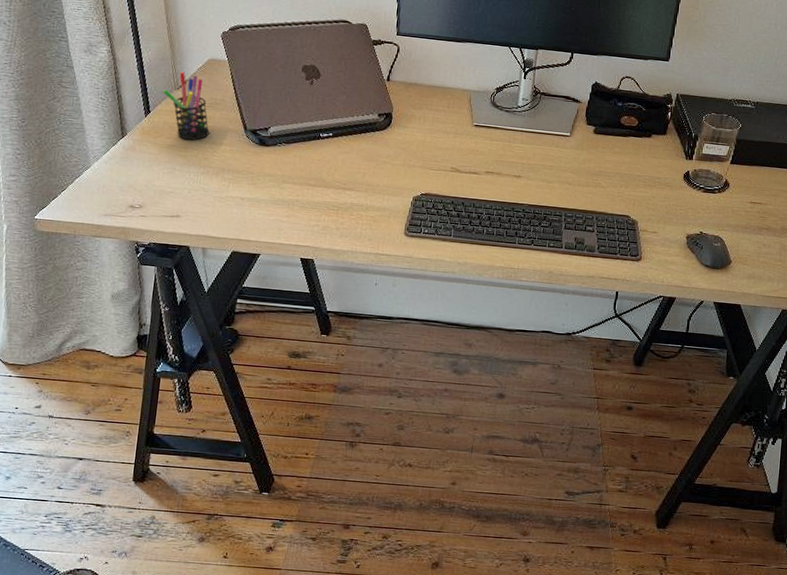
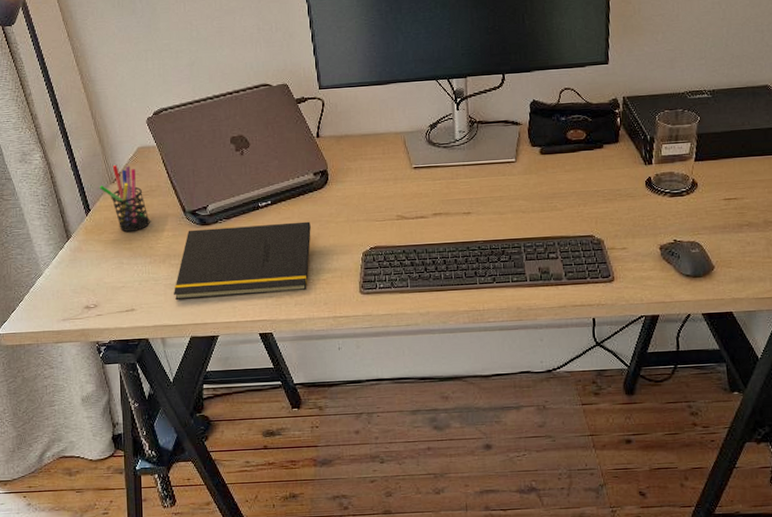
notepad: none [222,148,368,224] -> present [174,221,311,300]

